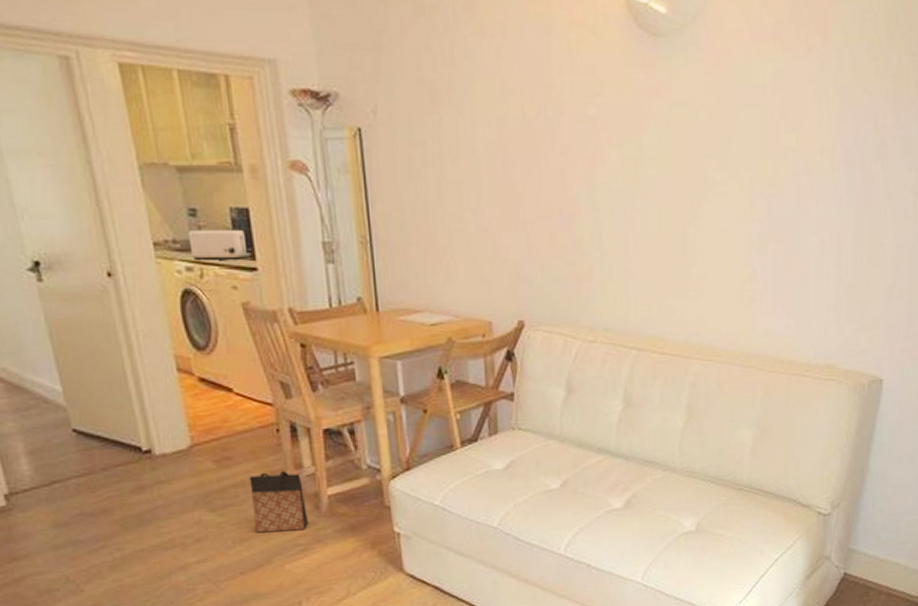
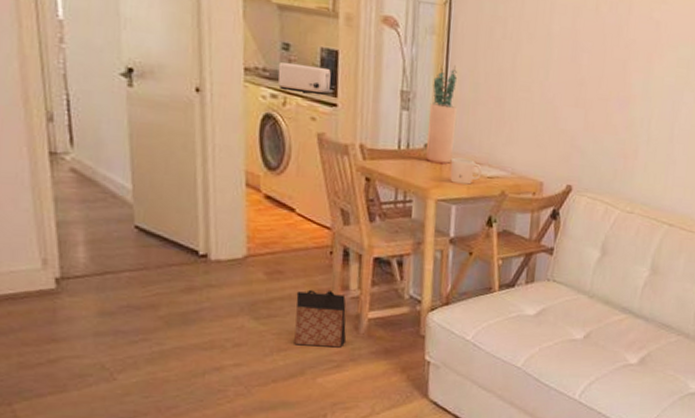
vase: none [355,205,389,318] -> present [426,66,458,164]
mug: none [387,307,424,338] -> present [449,157,482,185]

